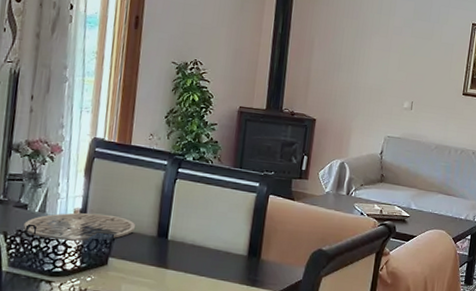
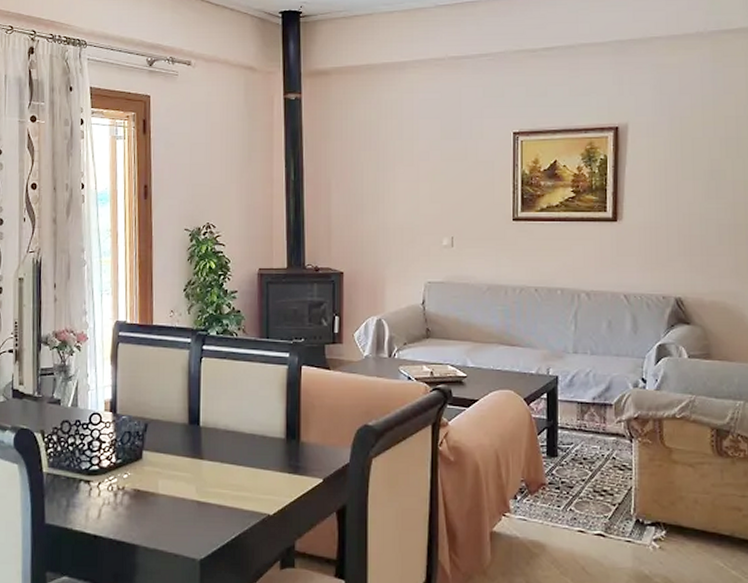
placemat: present [23,213,136,241] -> none [59,403,167,435]

